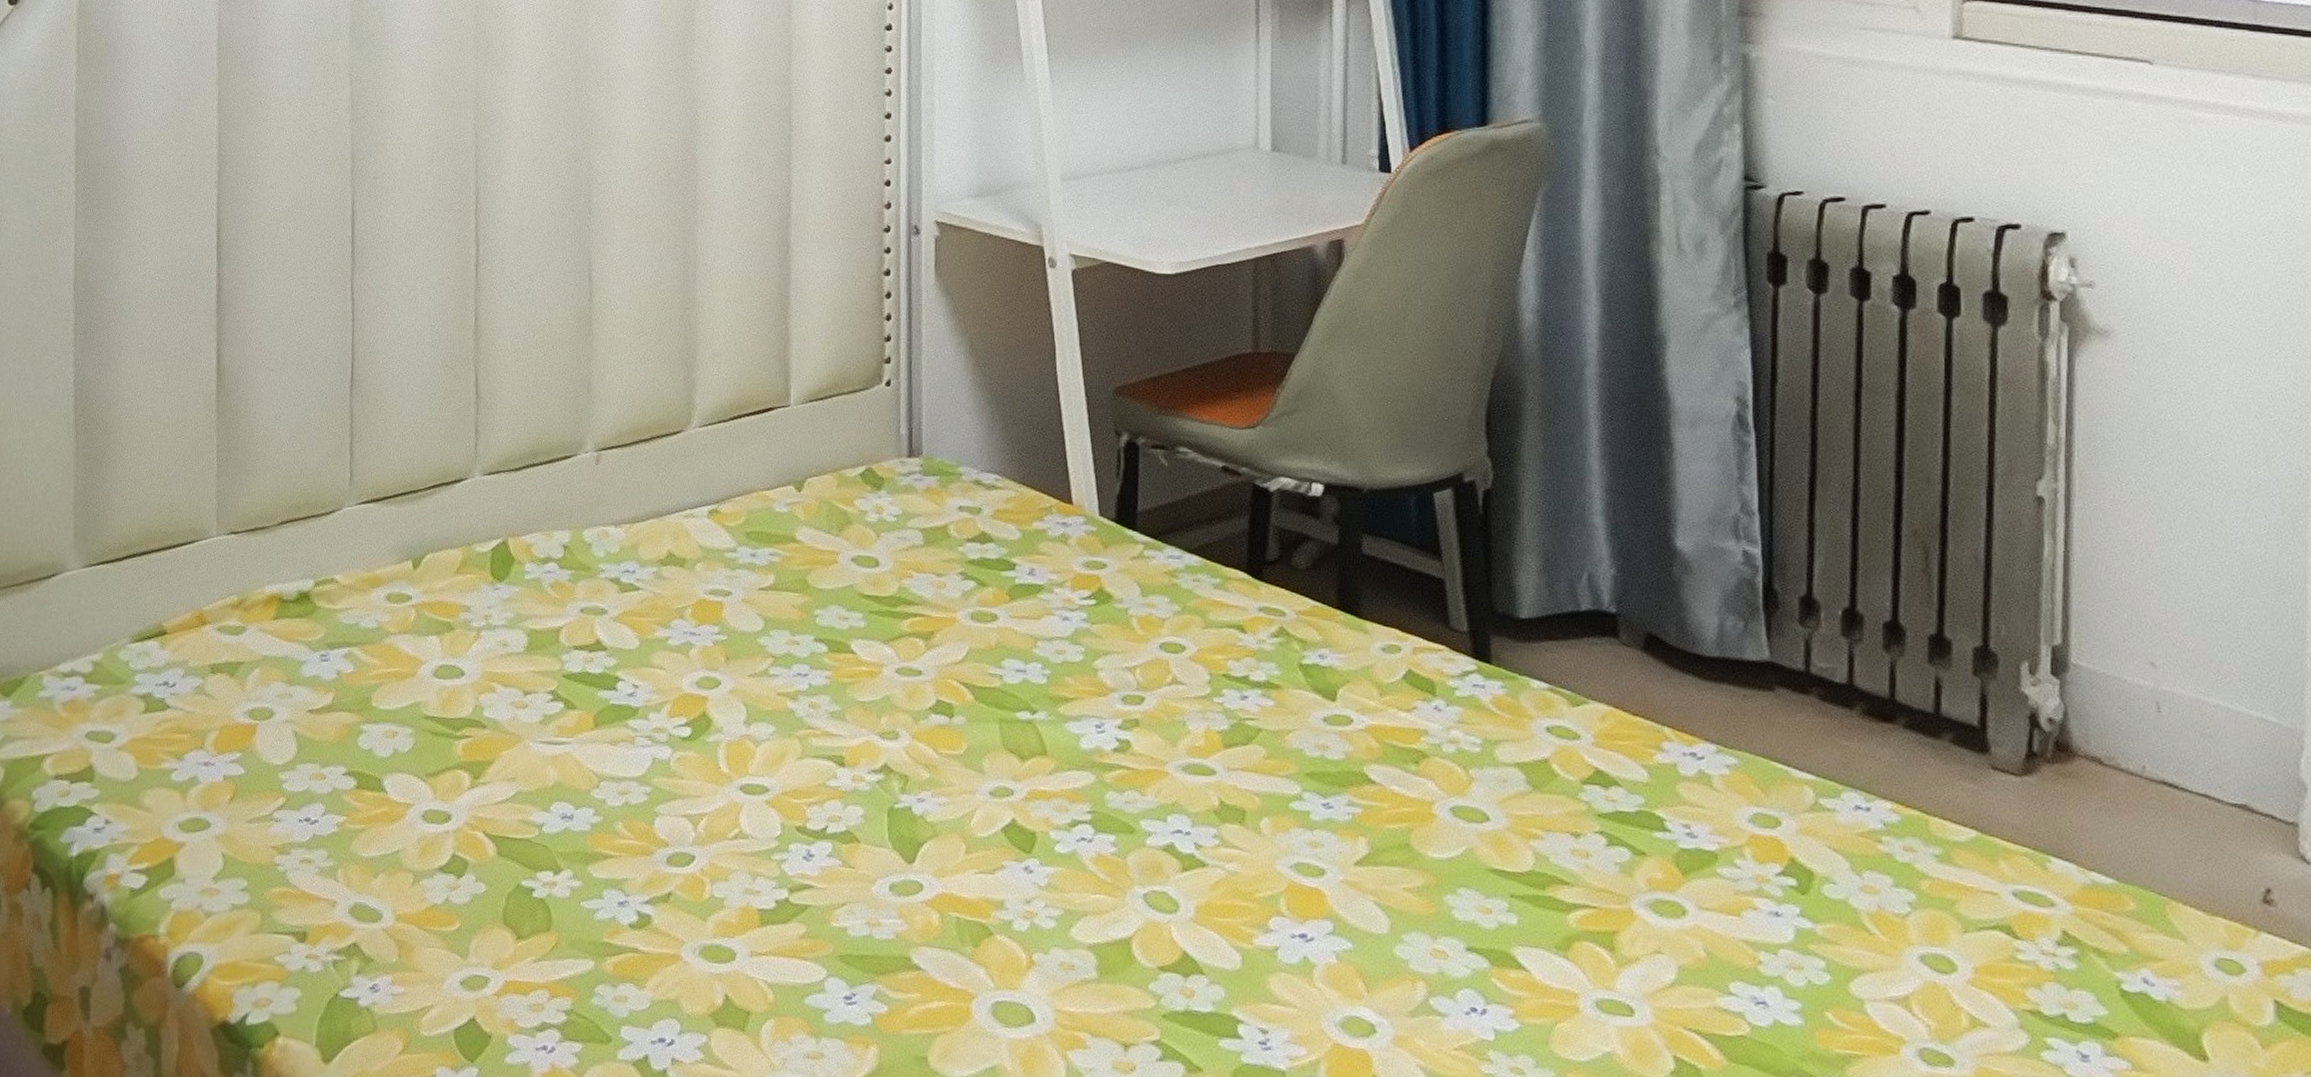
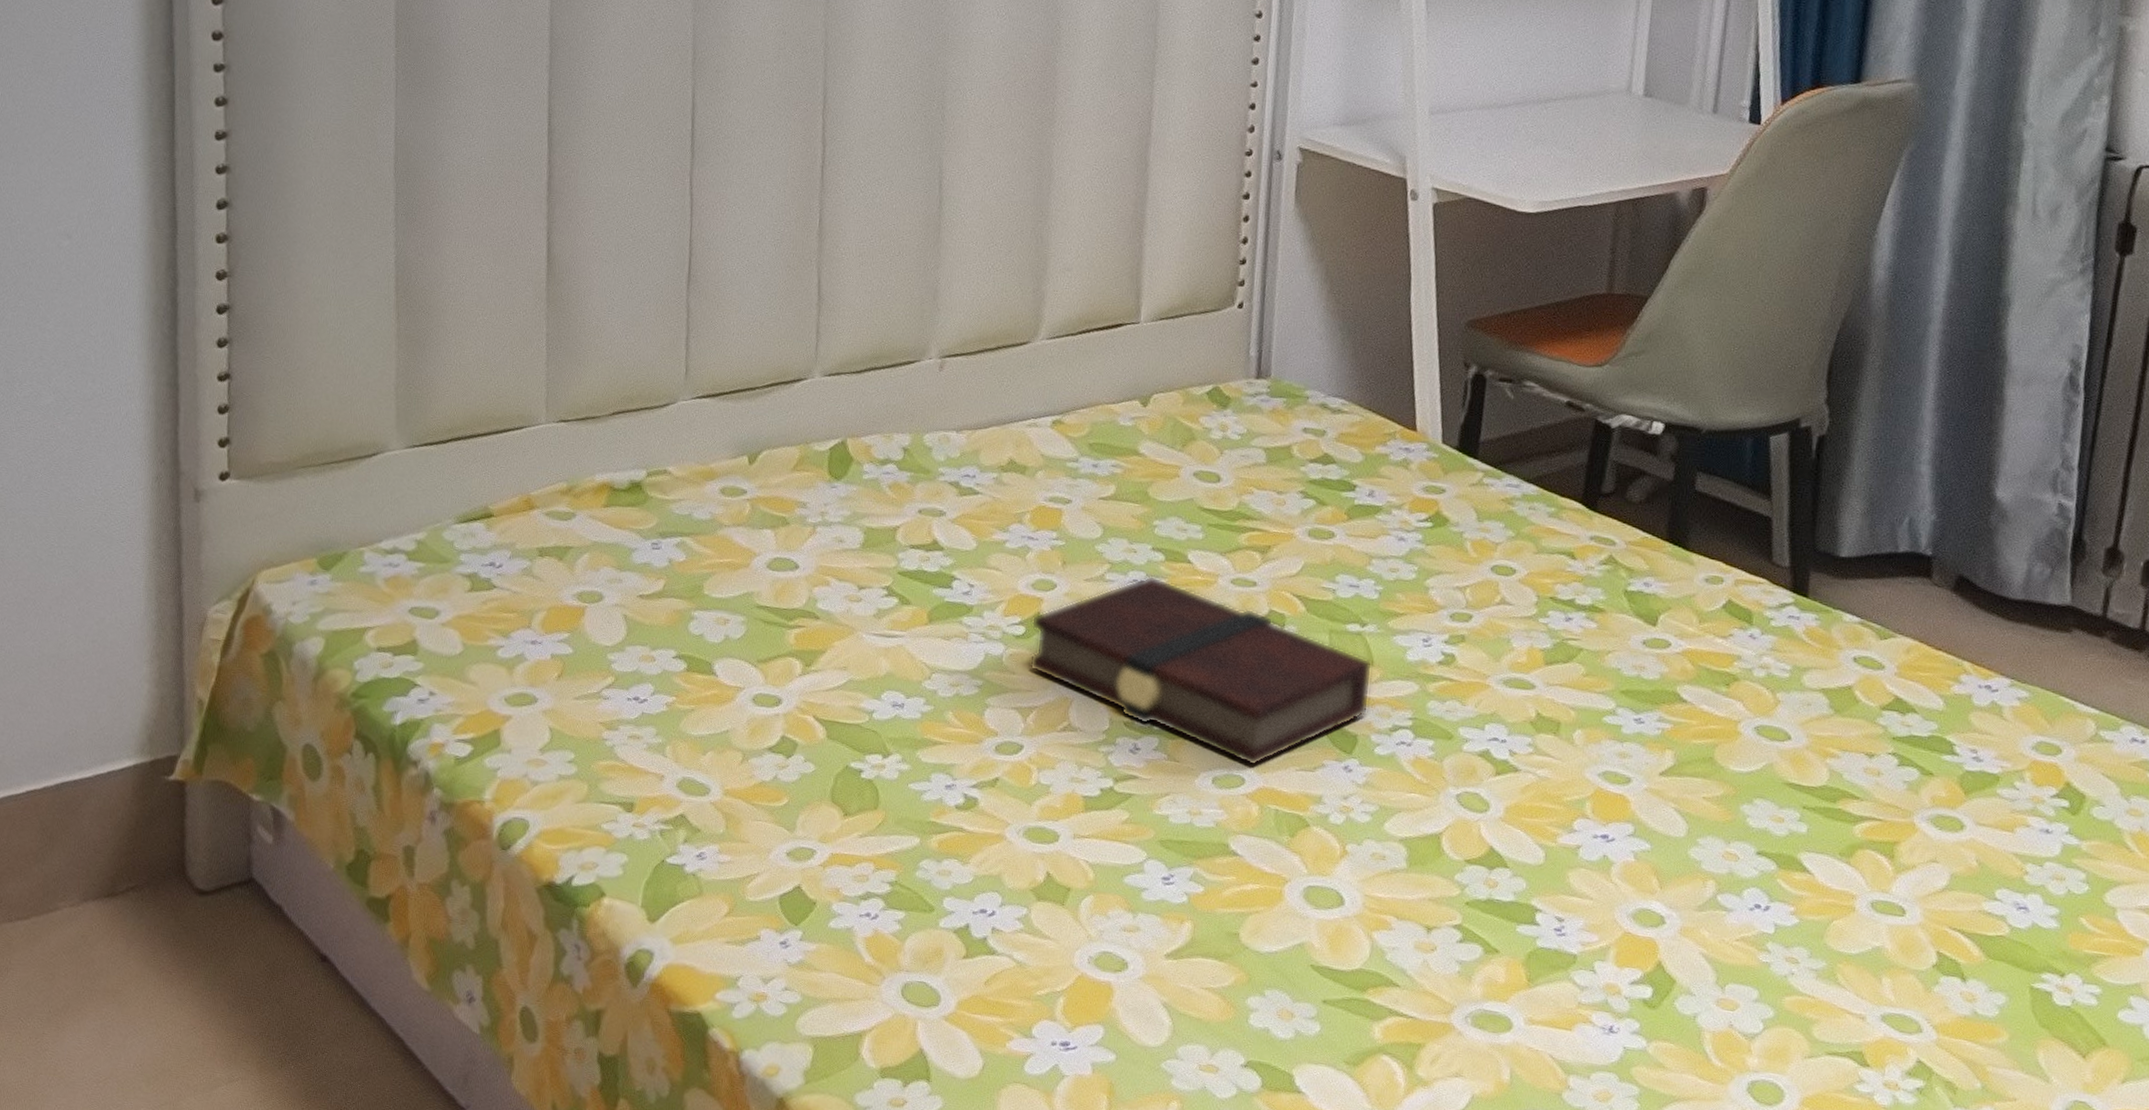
book: none [697,668,1046,871] -> present [1029,575,1373,767]

